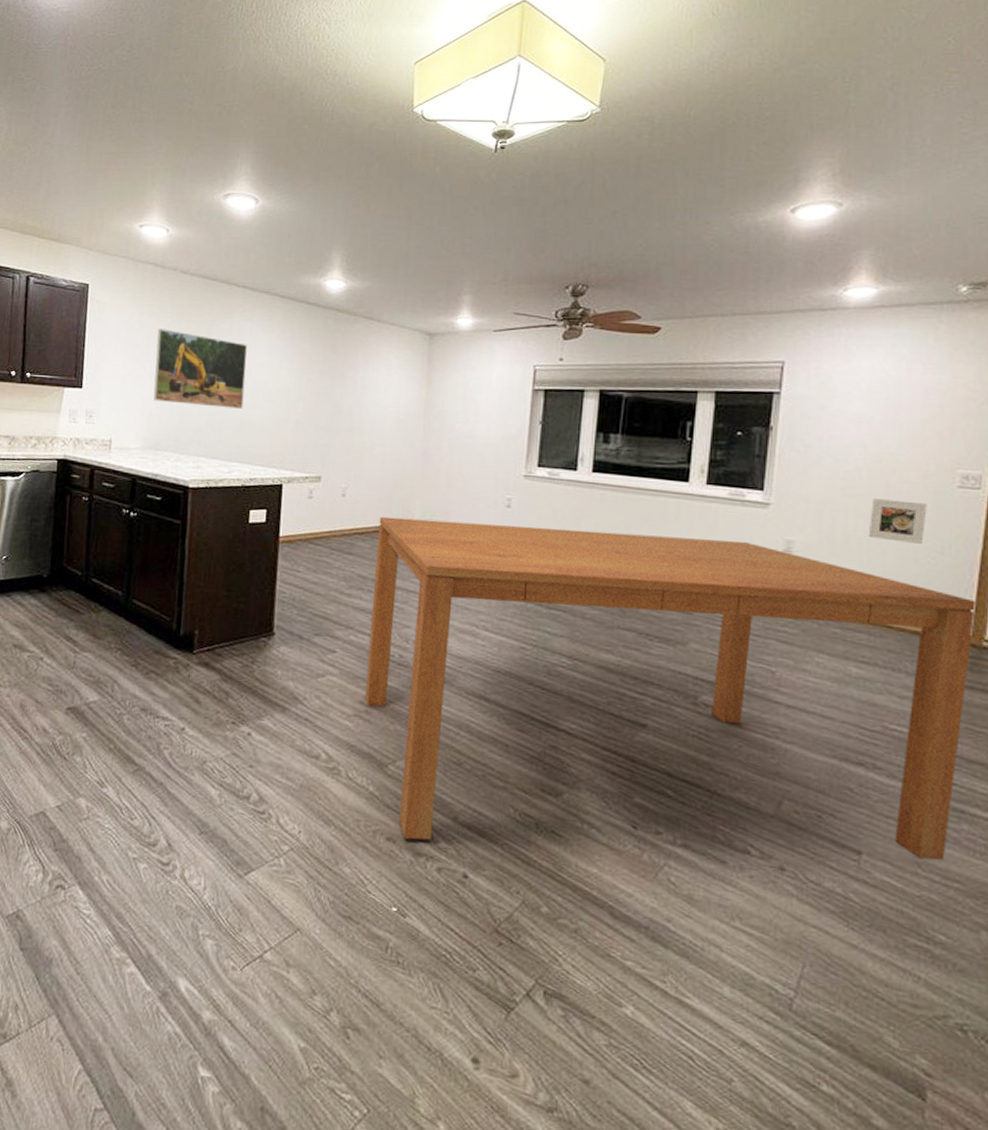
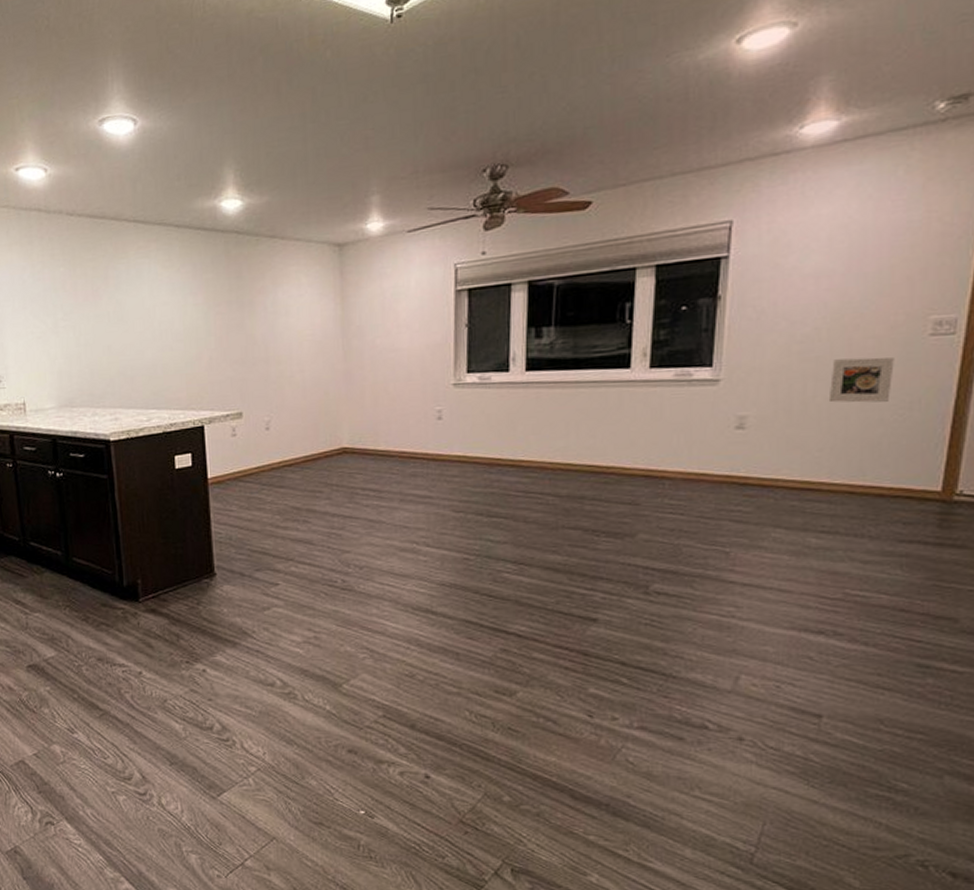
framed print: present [153,328,247,409] -> none [52,279,153,357]
dining table: present [364,516,975,861] -> none [307,423,946,750]

